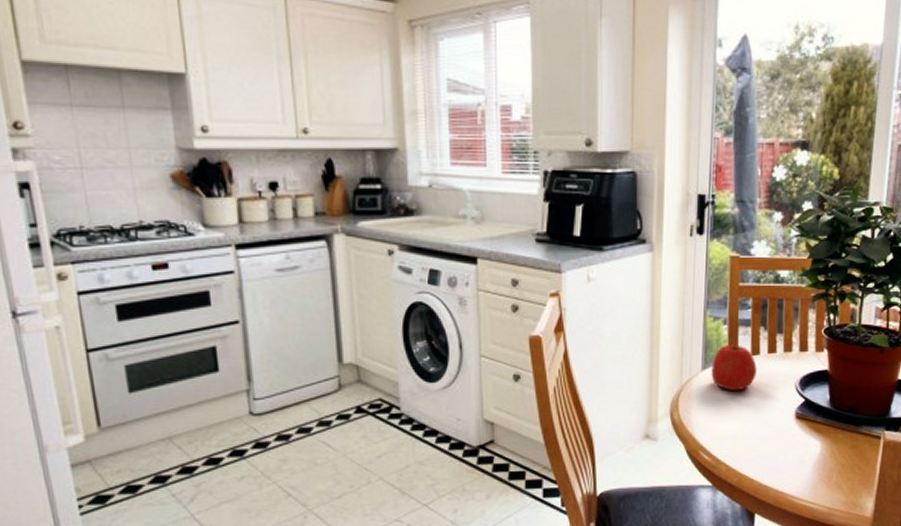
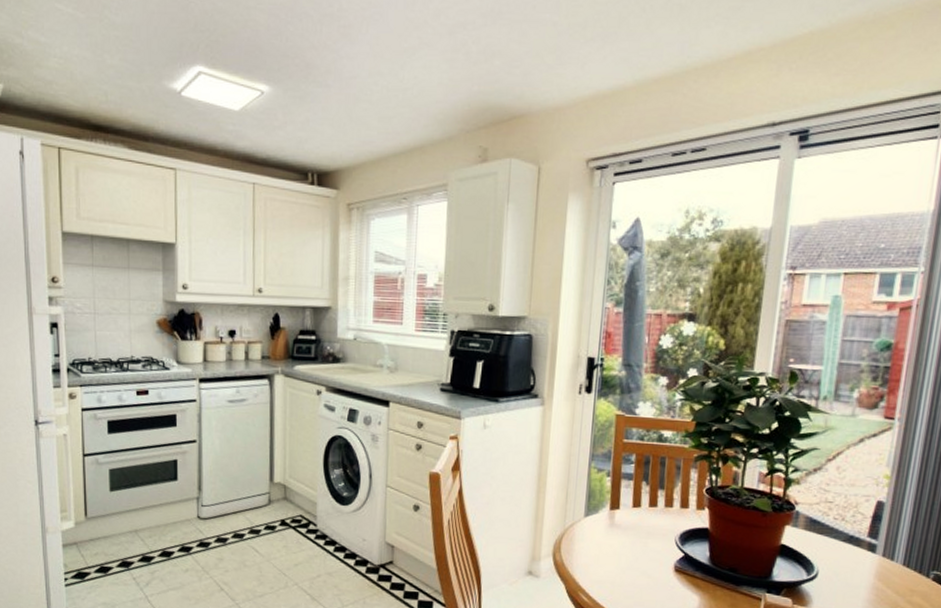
apple: present [711,344,757,391] -> none [593,495,638,540]

